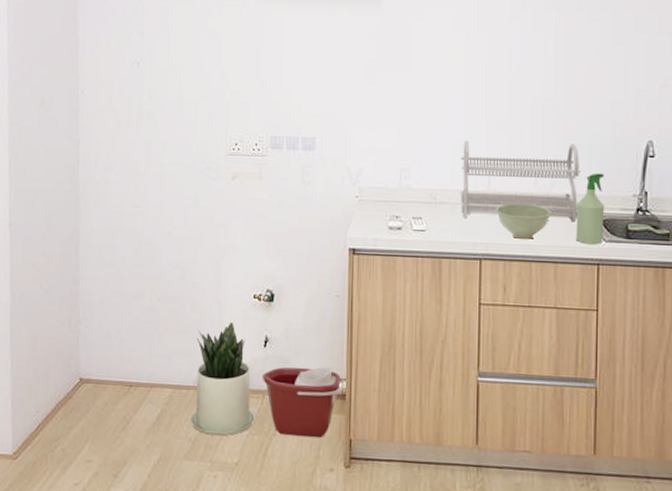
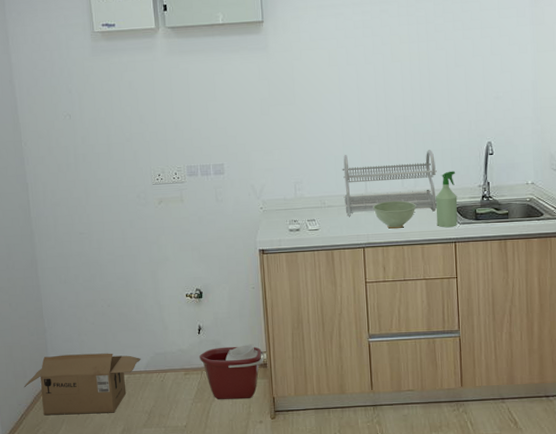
cardboard box: none [46,354,191,436] -> present [25,353,141,416]
planter: present [190,323,256,436] -> none [144,318,198,407]

